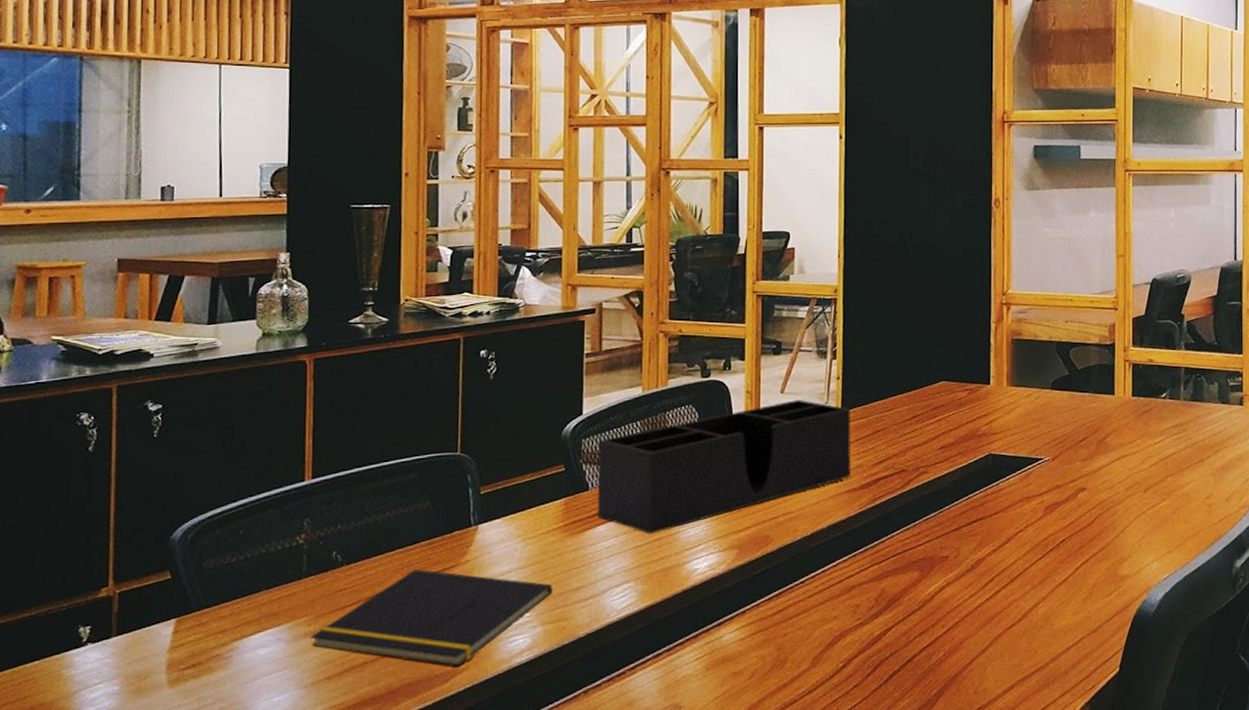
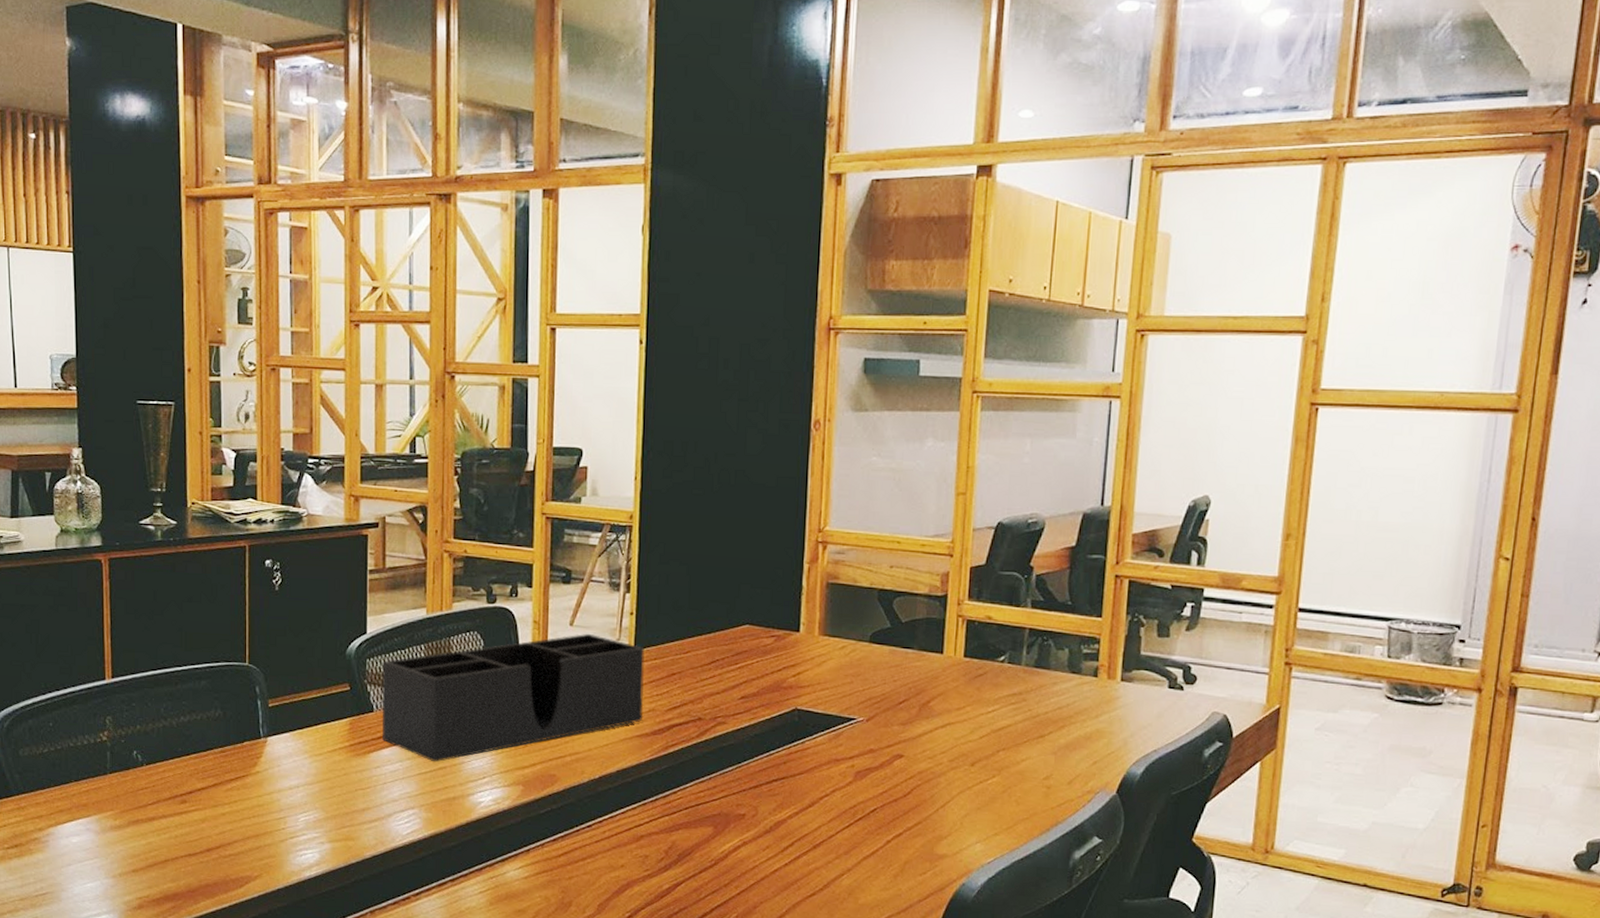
notepad: present [311,569,553,667] -> none [117,775,339,874]

